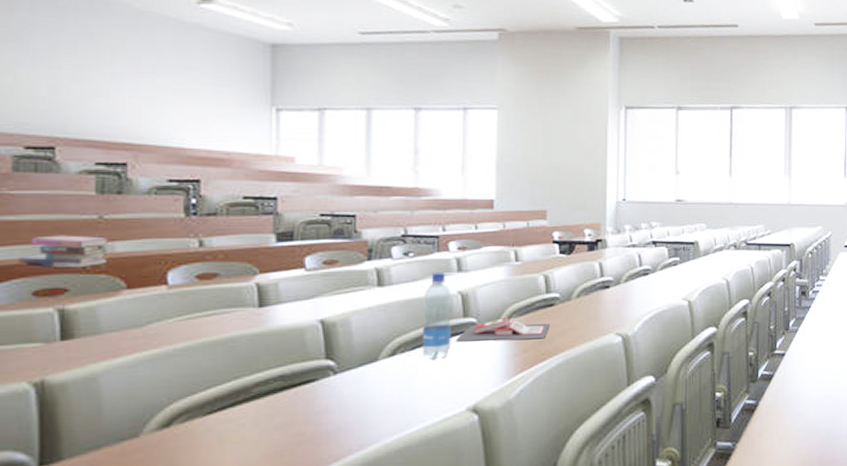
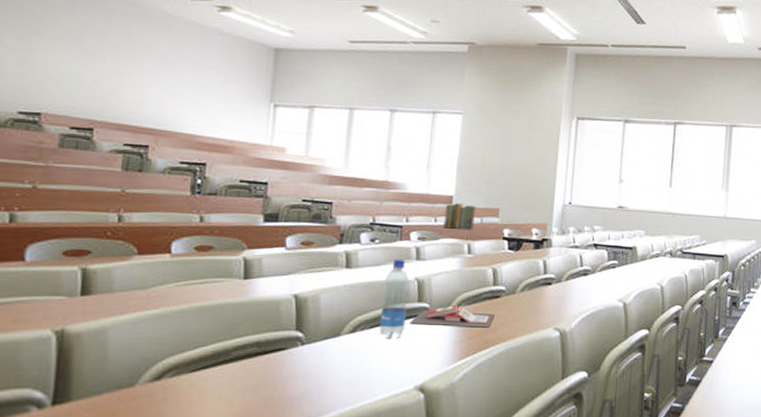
books: present [19,235,107,269] -> none [55,204,127,234]
books: none [486,206,520,237] -> present [443,202,475,231]

